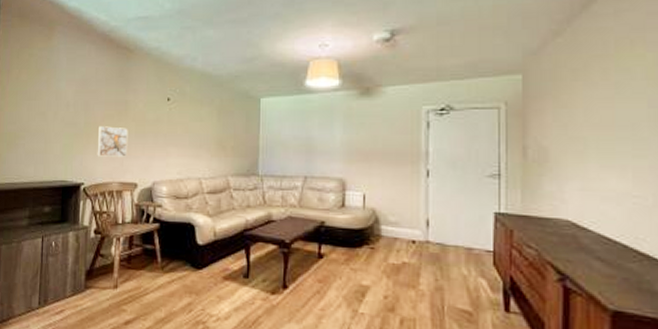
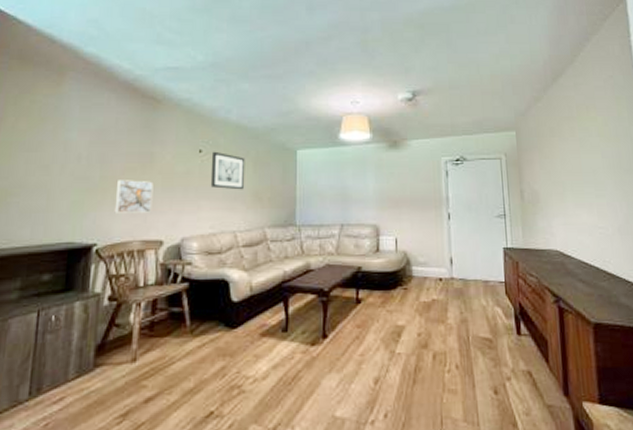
wall art: none [178,99,210,138] -> present [210,151,245,190]

